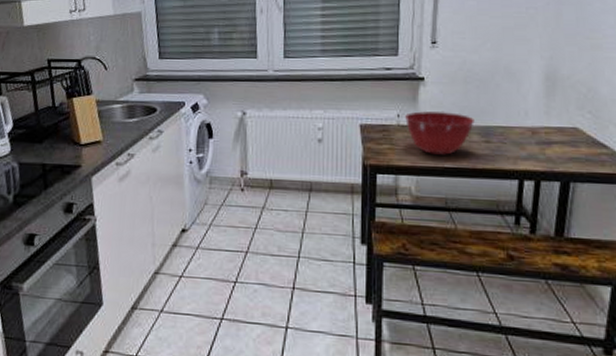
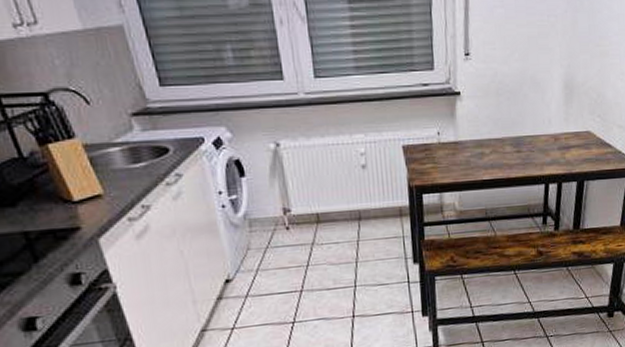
mixing bowl: present [405,111,474,155] -> none [445,125,507,169]

